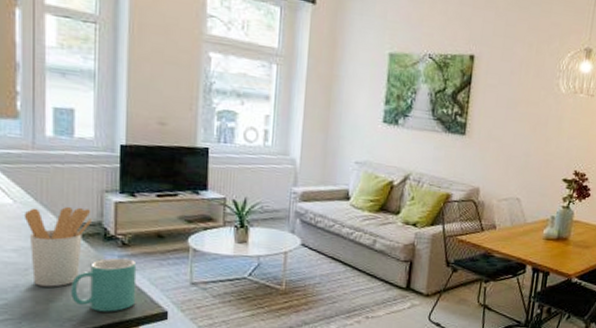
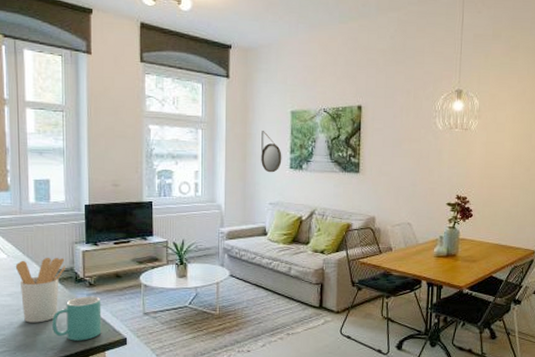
home mirror: none [348,73,375,126] -> present [261,131,282,173]

